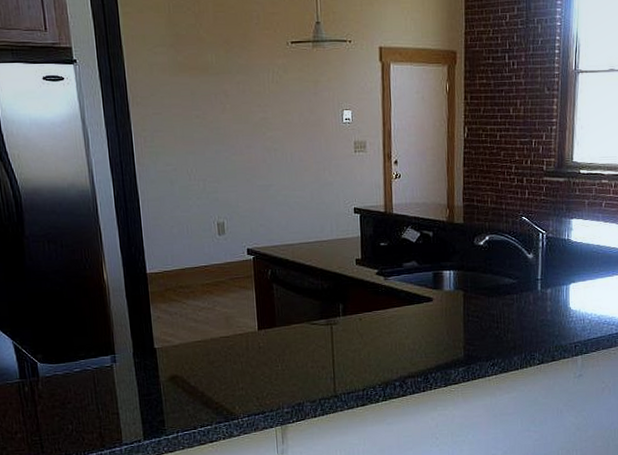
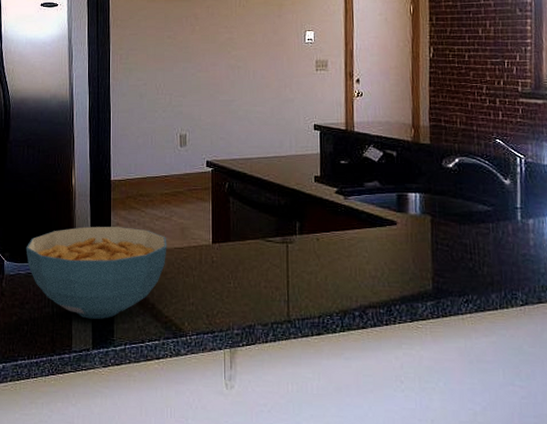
cereal bowl: none [60,320,213,412] -> present [26,226,167,319]

